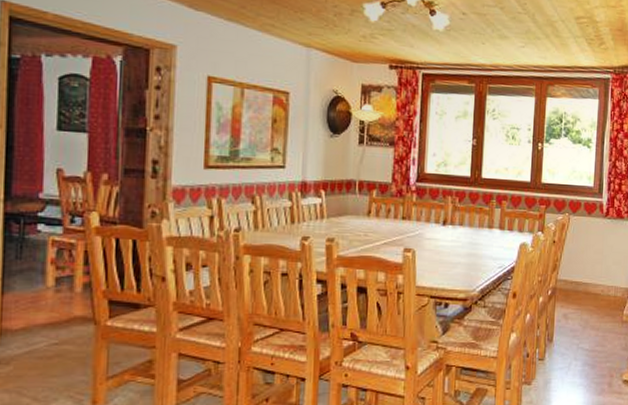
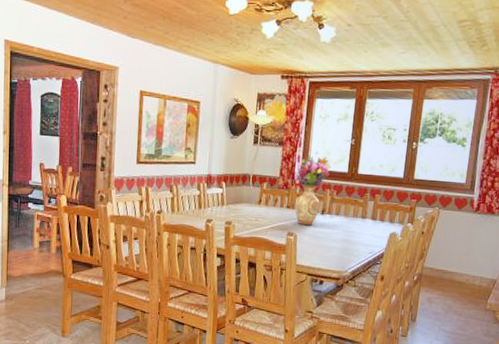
flower arrangement: none [411,155,452,238] -> present [295,153,331,225]

